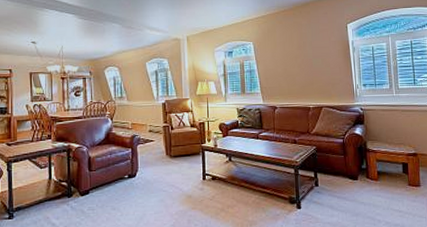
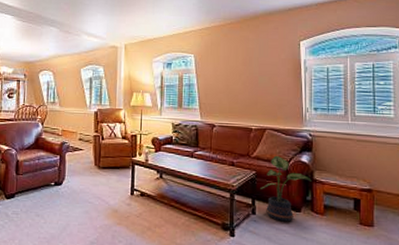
potted plant: none [321,130,365,190] -> present [260,155,311,222]

